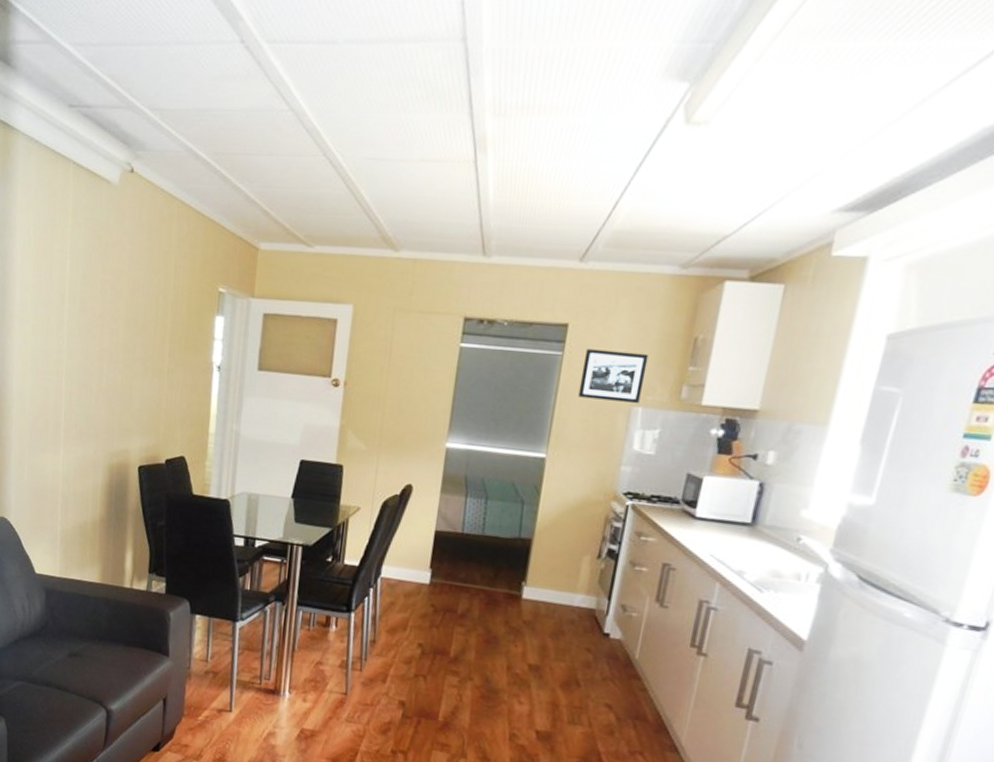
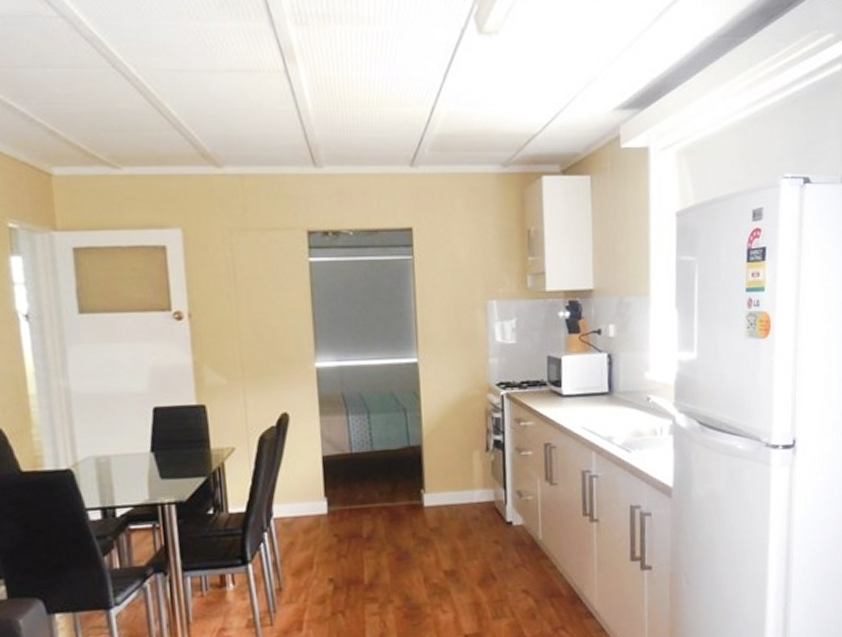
picture frame: present [578,349,649,404] -> none [434,249,493,298]

